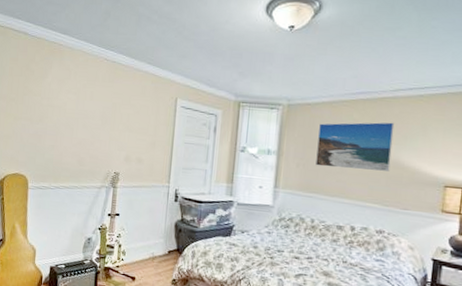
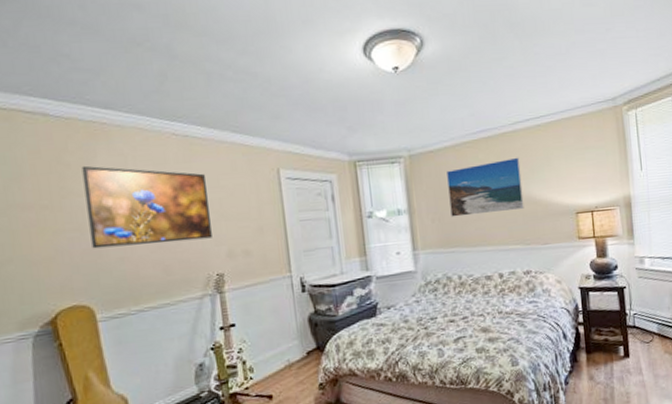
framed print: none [36,74,121,144] -> present [81,165,212,249]

